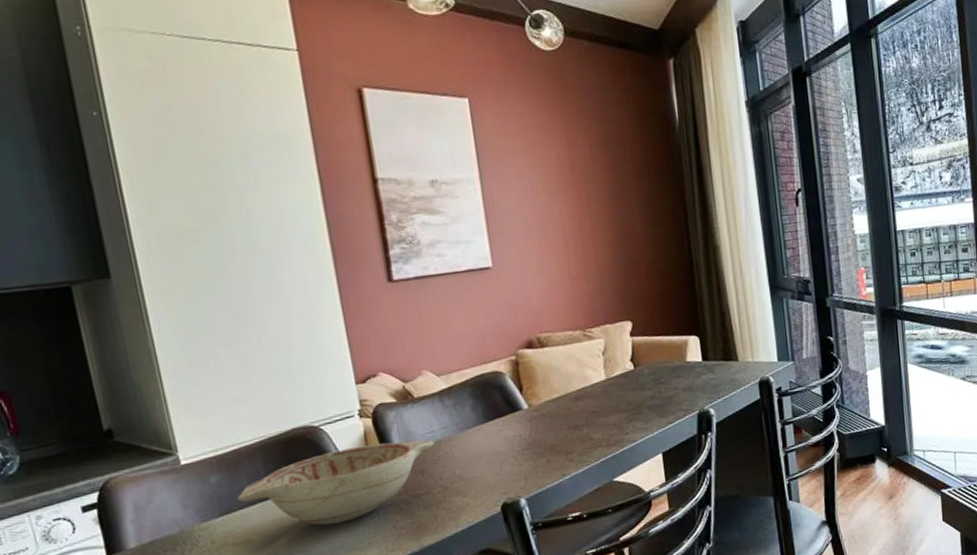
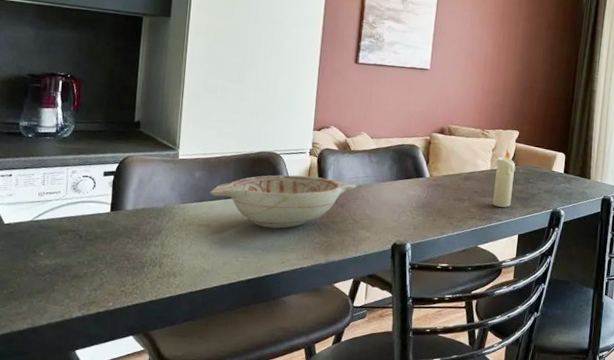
candle: none [610,347,643,425] -> present [493,149,516,208]

